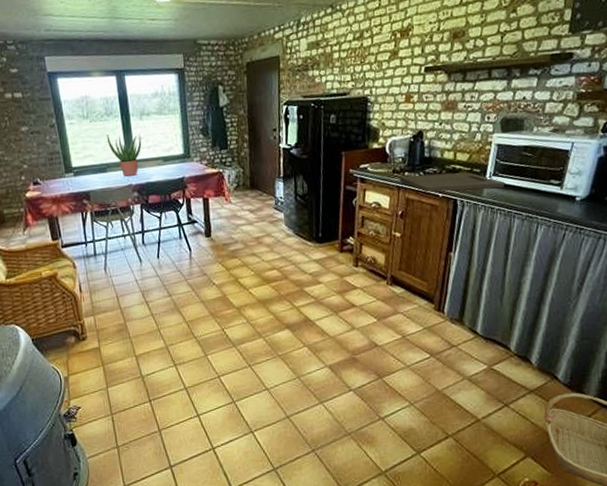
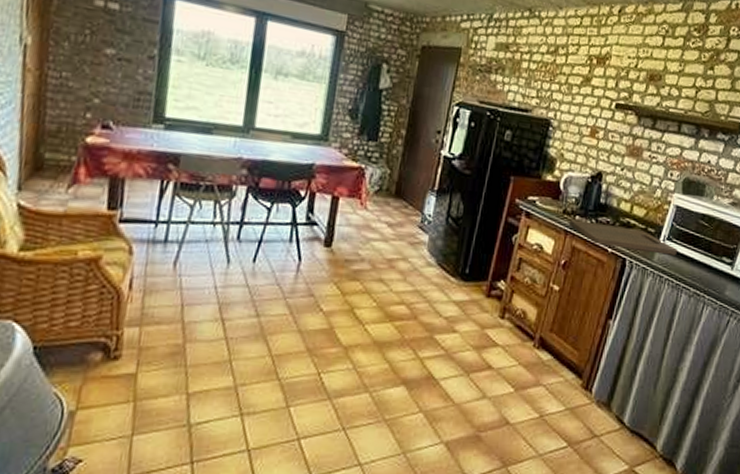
potted plant: present [106,134,142,177] -> none [222,87,270,148]

